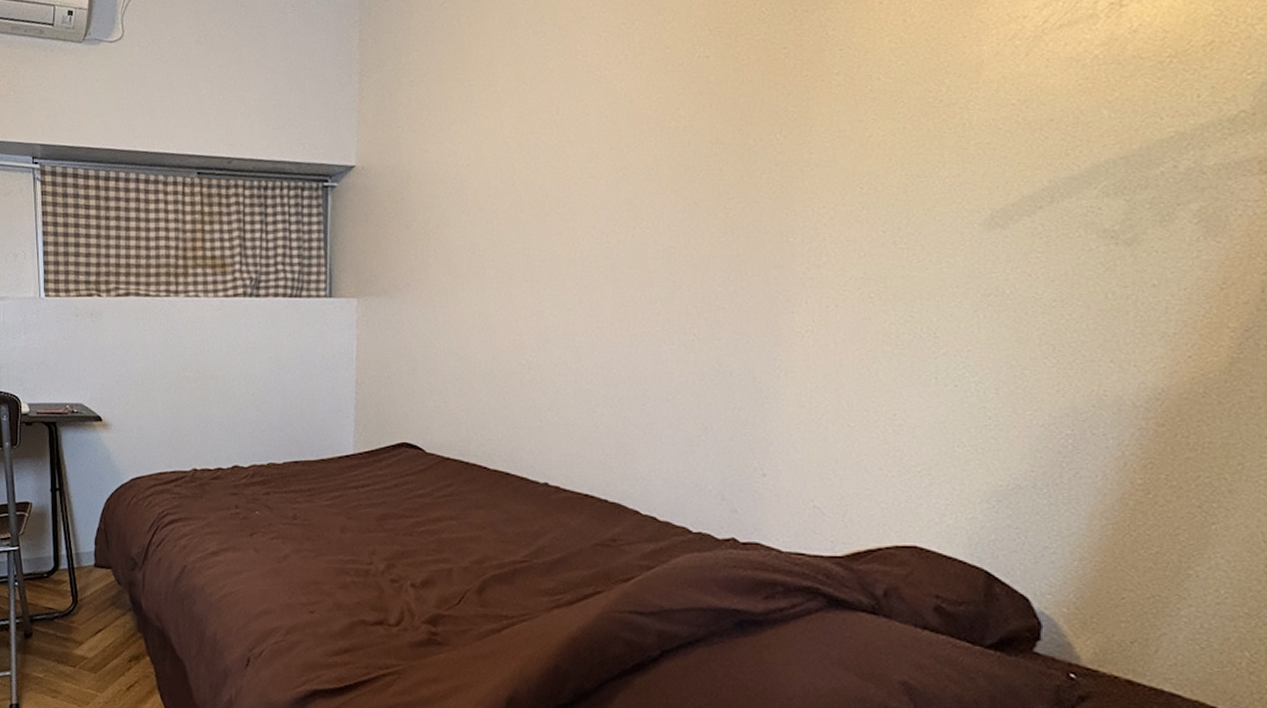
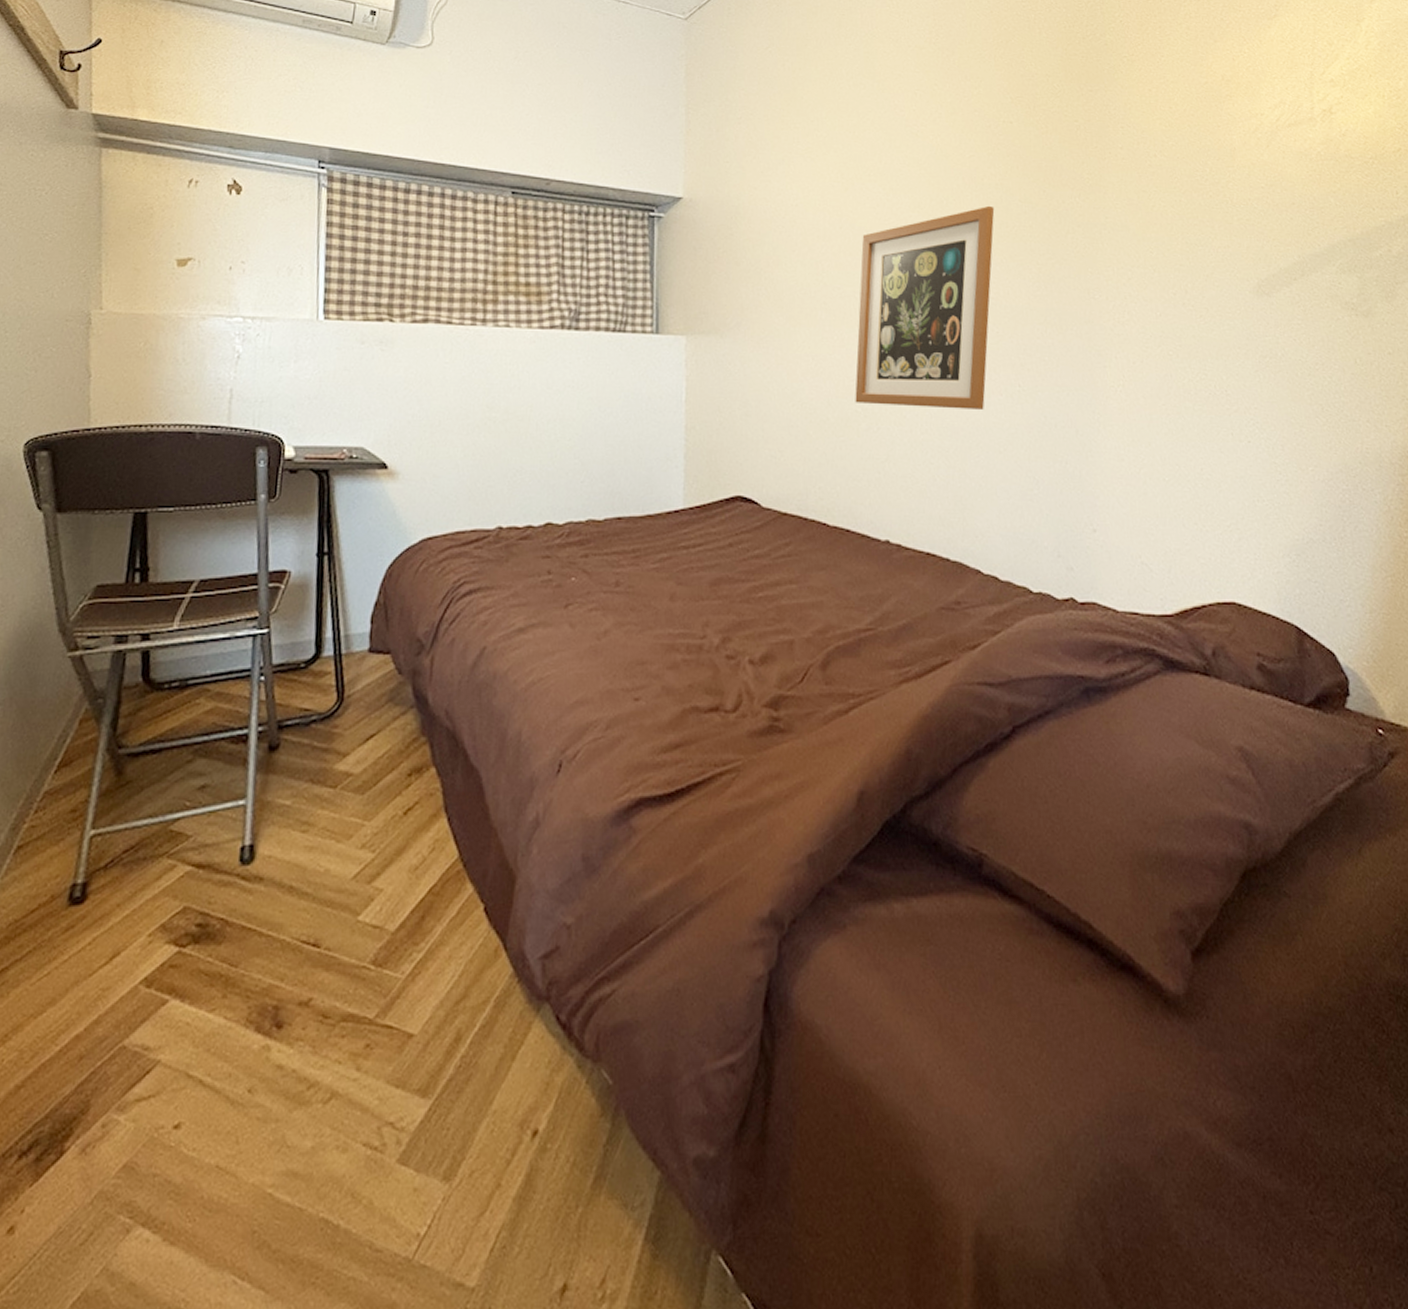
wall art: none [520,150,681,360] -> present [855,205,995,411]

